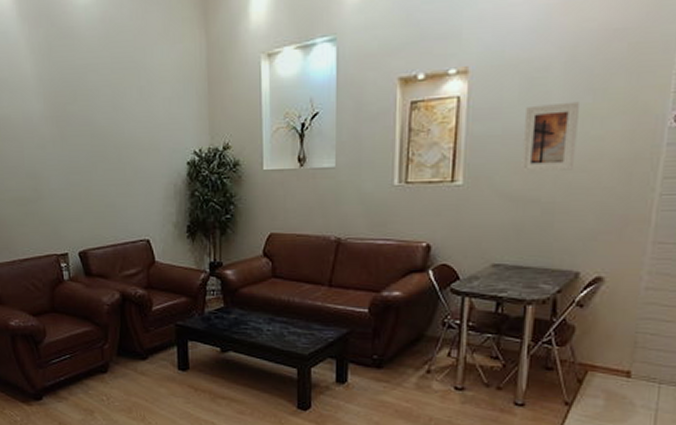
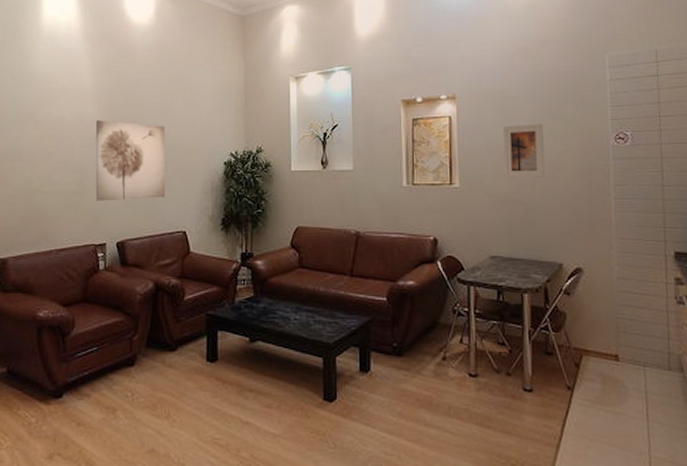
wall art: none [43,117,124,209] -> present [95,120,166,201]

